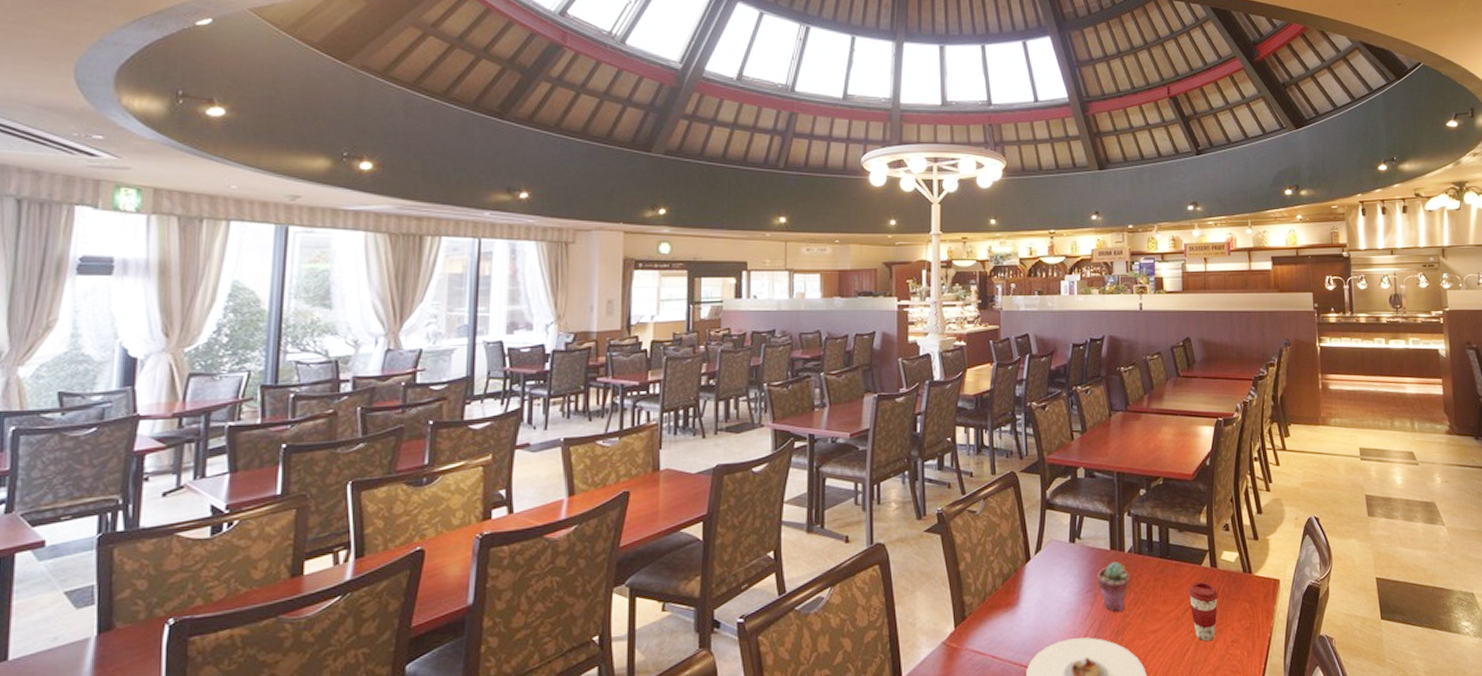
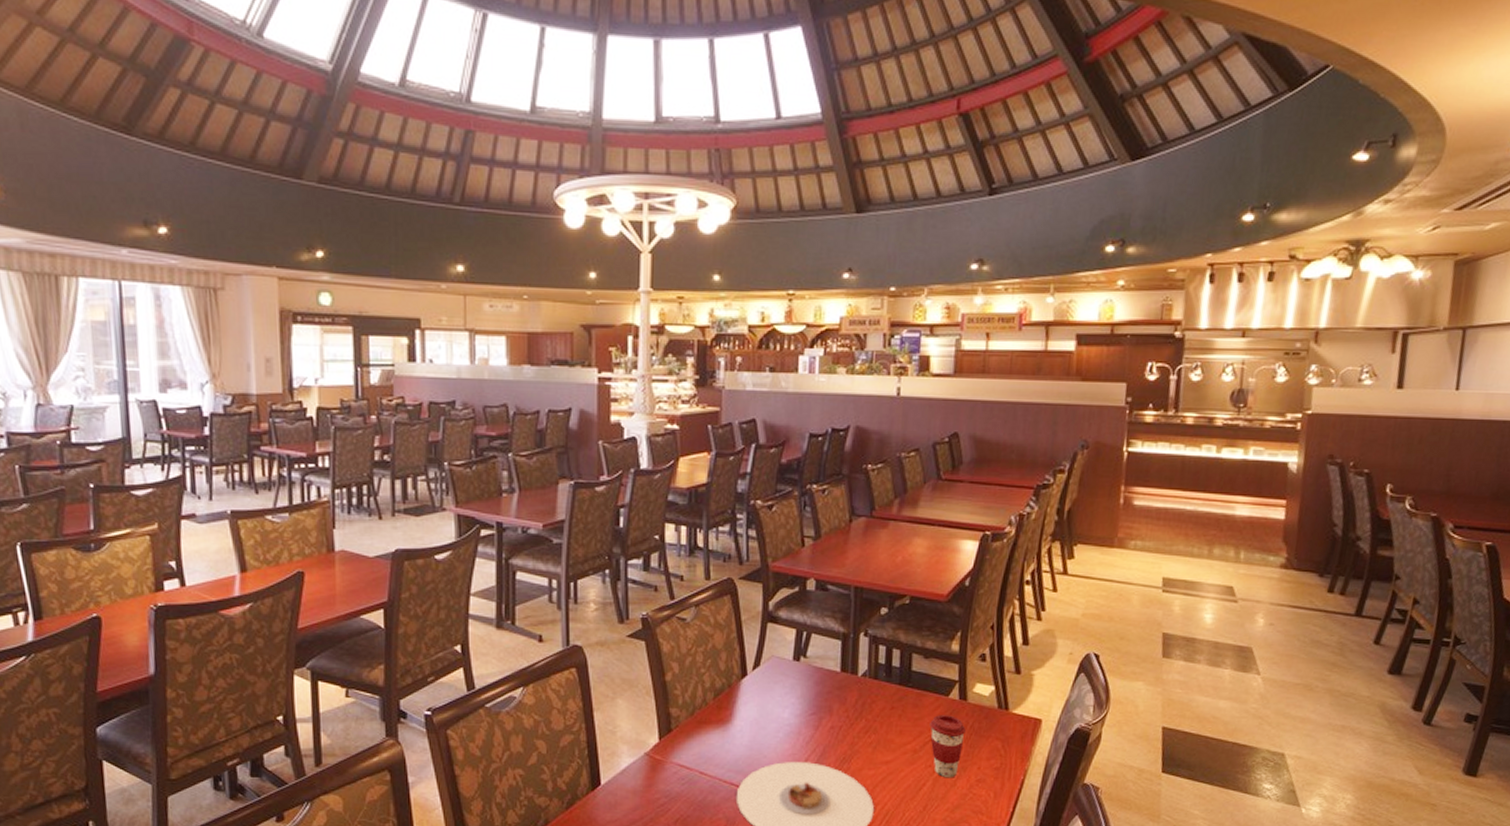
potted succulent: present [1097,562,1130,612] -> none [823,685,862,738]

